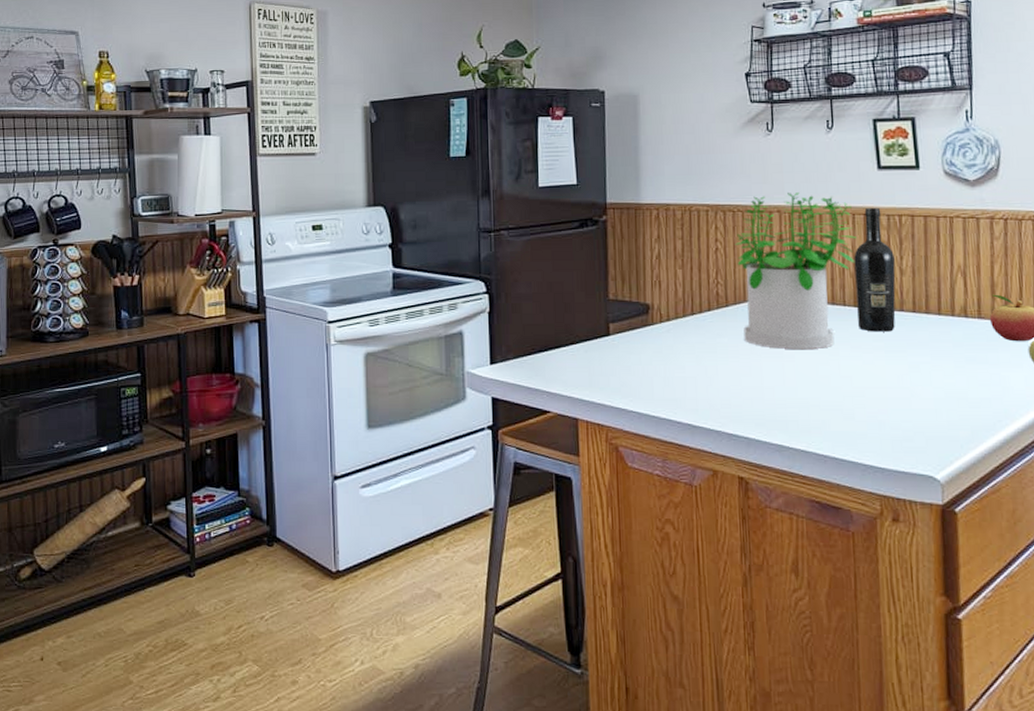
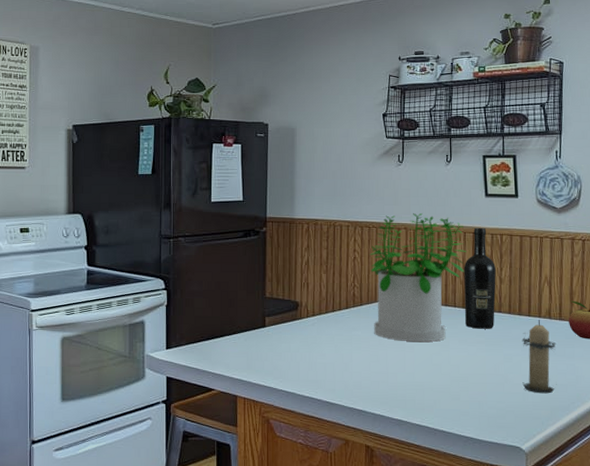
candle: none [931,319,976,410] -> present [522,320,556,394]

